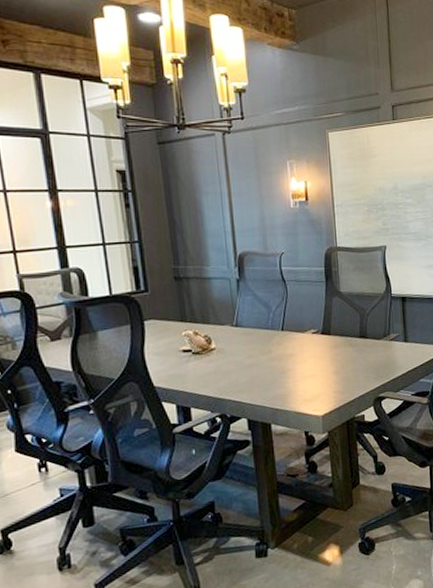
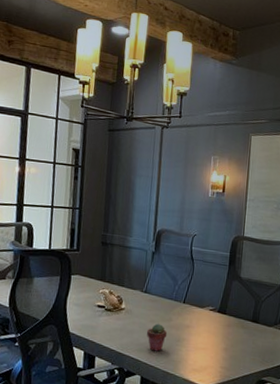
potted succulent: none [245,358,270,389] -> present [146,323,168,352]

